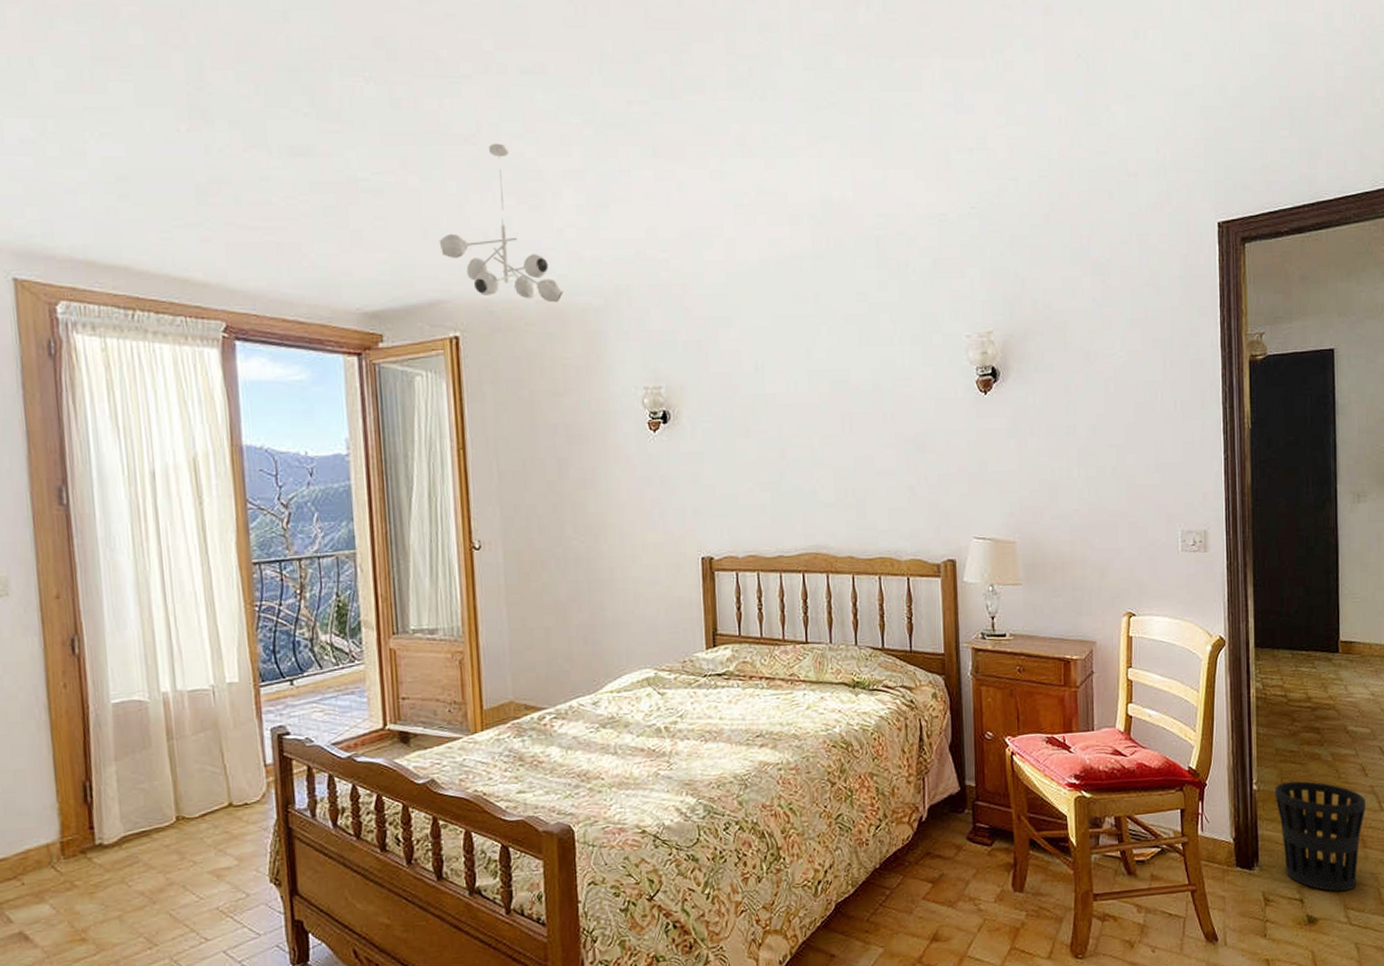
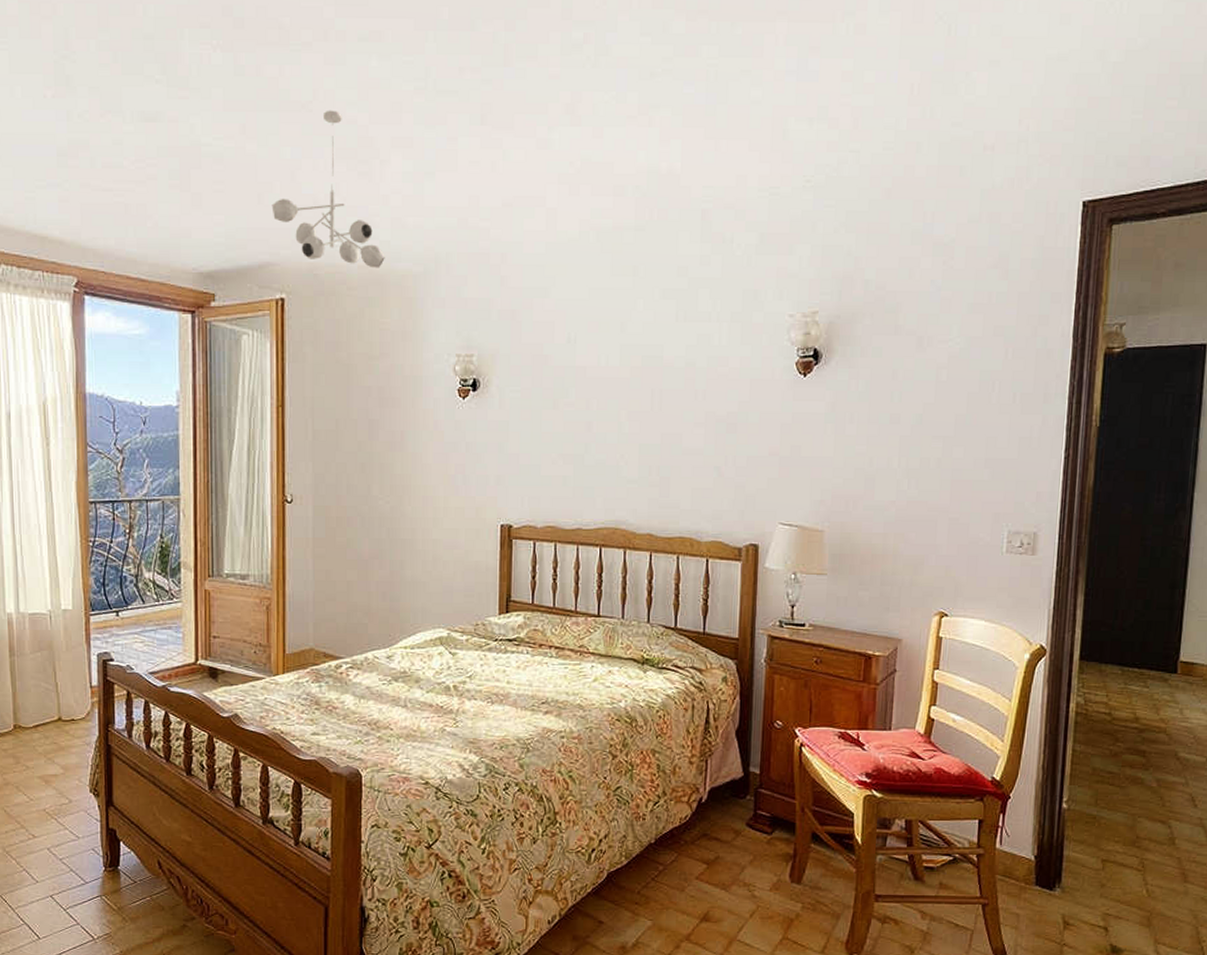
wastebasket: present [1275,781,1365,892] -> none [1087,803,1191,925]

